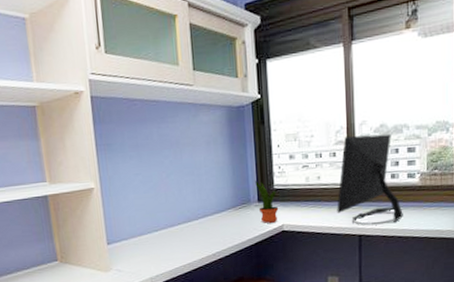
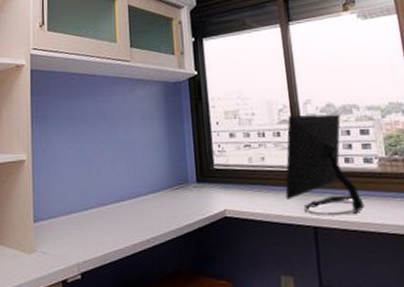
potted plant: present [255,180,279,223] -> none [193,159,220,207]

